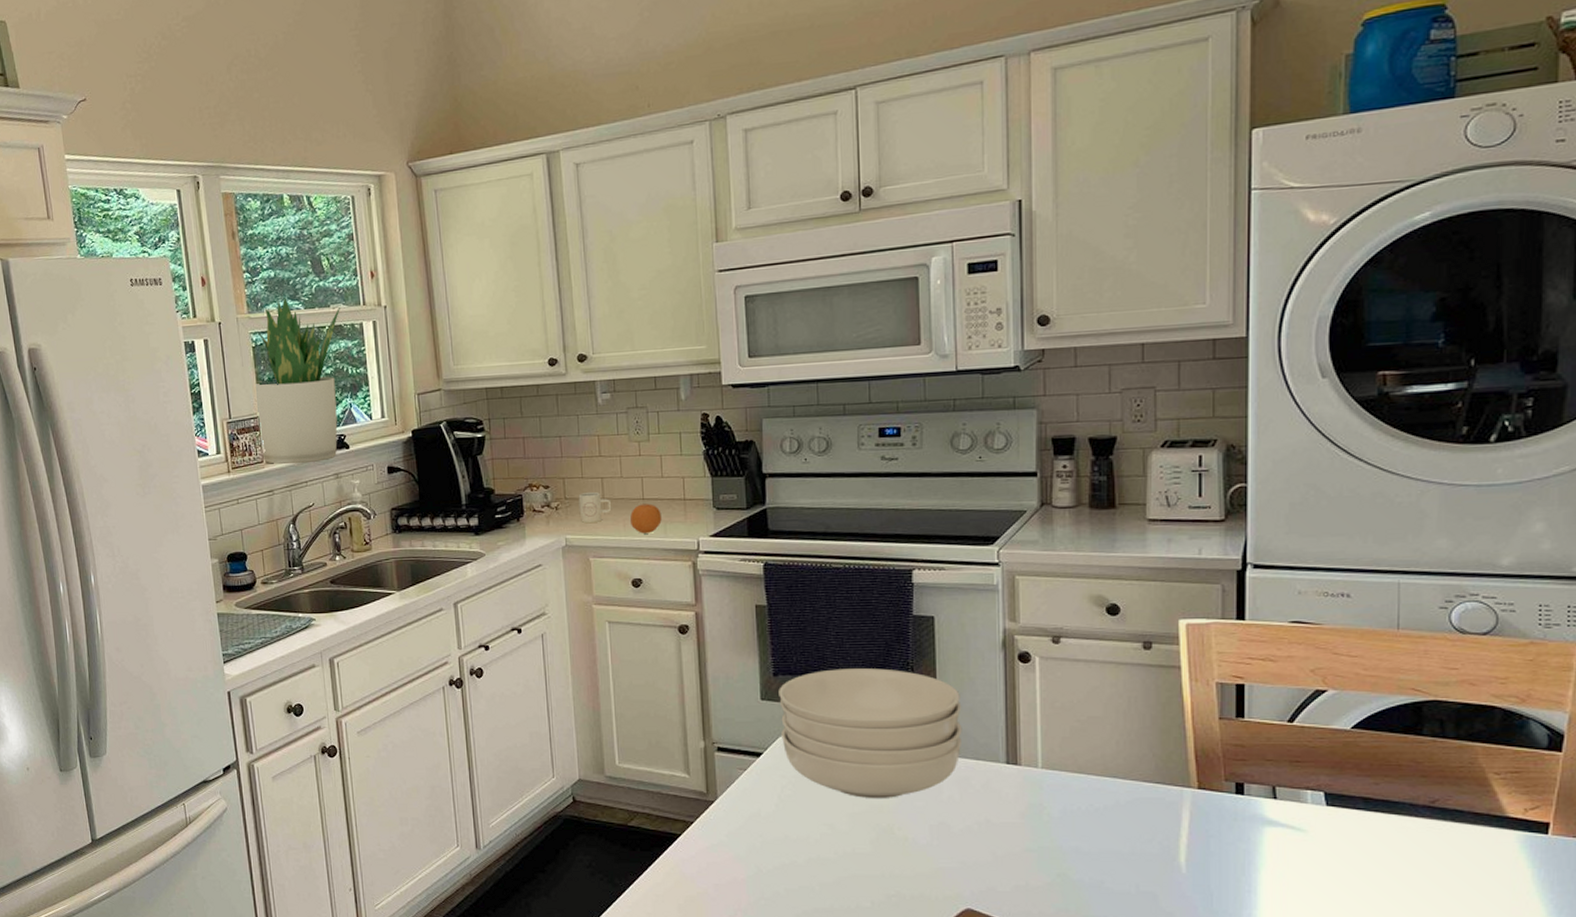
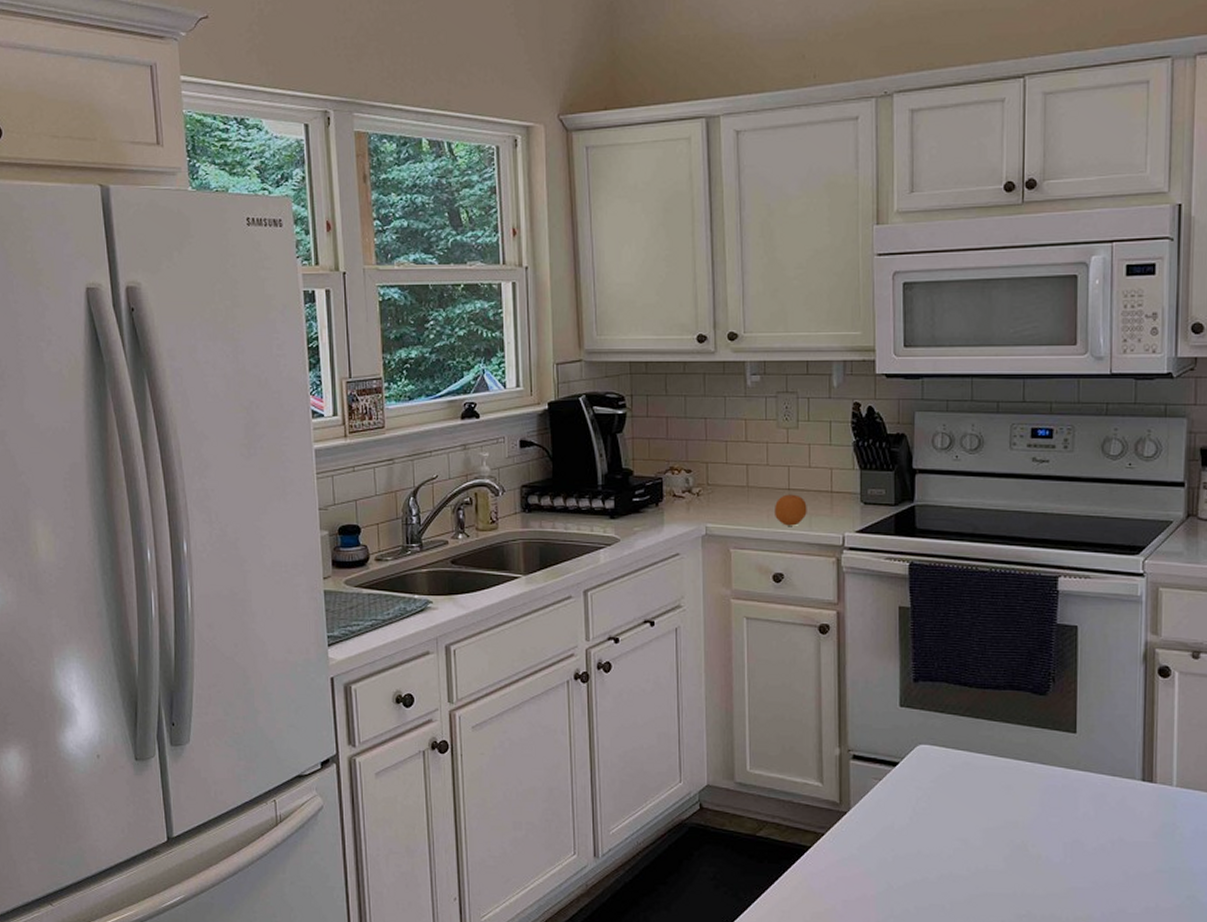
planter: present [255,298,341,465] -> none [379,250,479,432]
mug: present [578,492,612,524] -> none [721,479,756,512]
bowl: present [778,668,962,798] -> none [918,677,1101,814]

